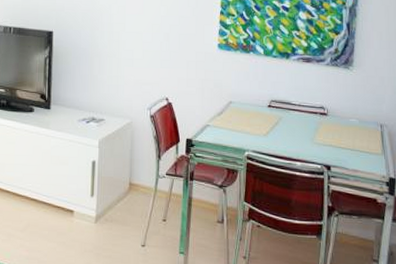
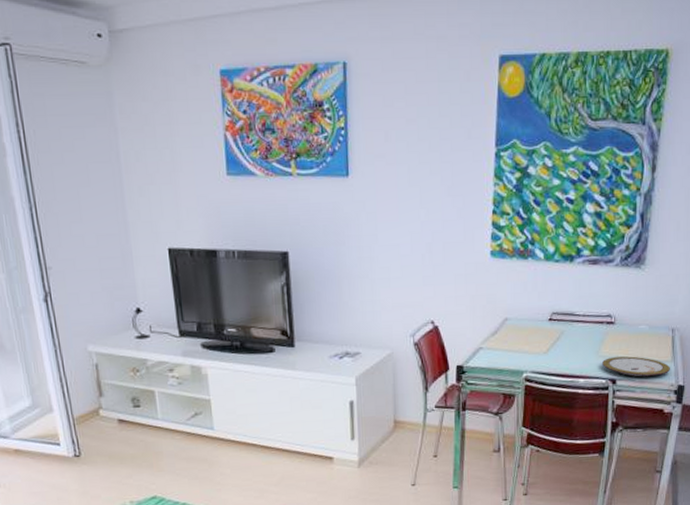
plate: none [317,145,381,167] -> present [602,356,670,377]

